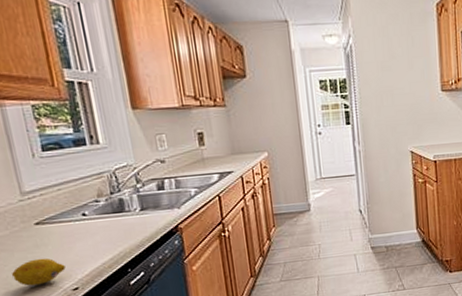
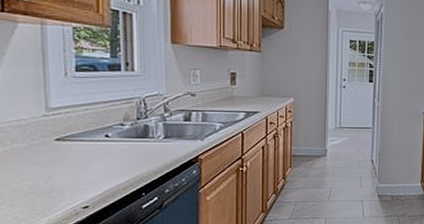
fruit: present [11,258,66,286] -> none [21,174,79,200]

